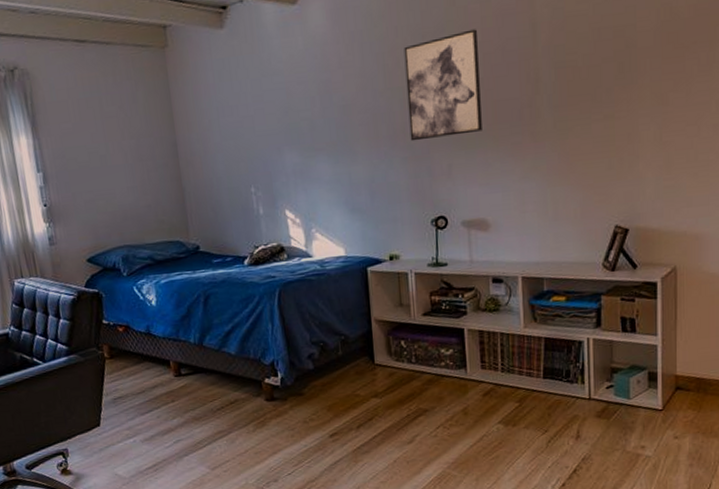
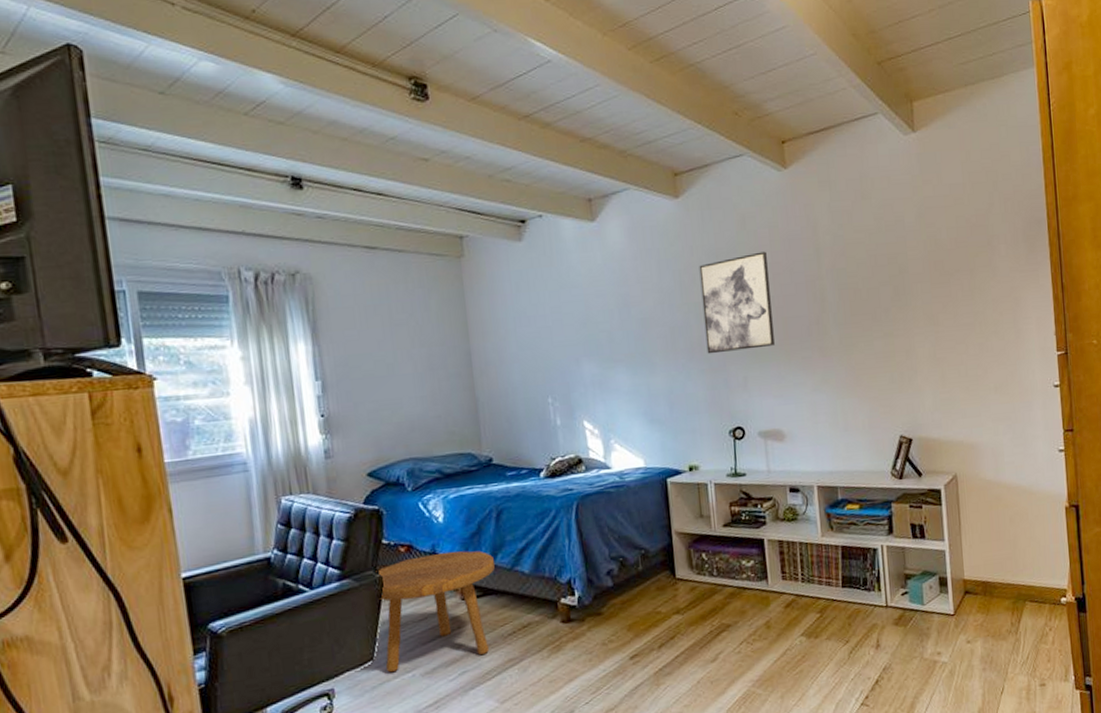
footstool: none [98,332,204,438] -> present [376,550,495,673]

